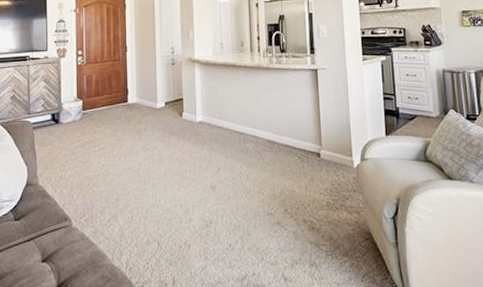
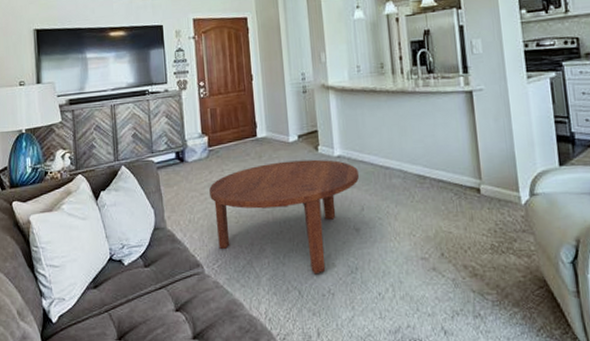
coffee table: none [81,124,217,228] -> present [209,159,359,275]

